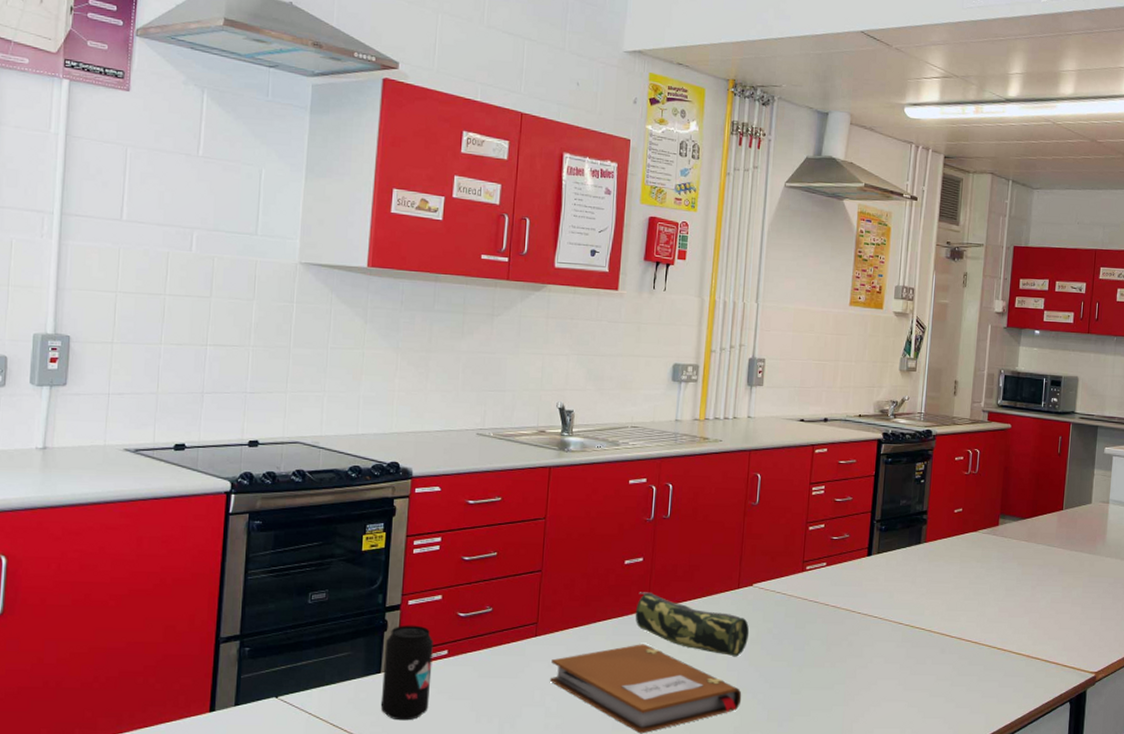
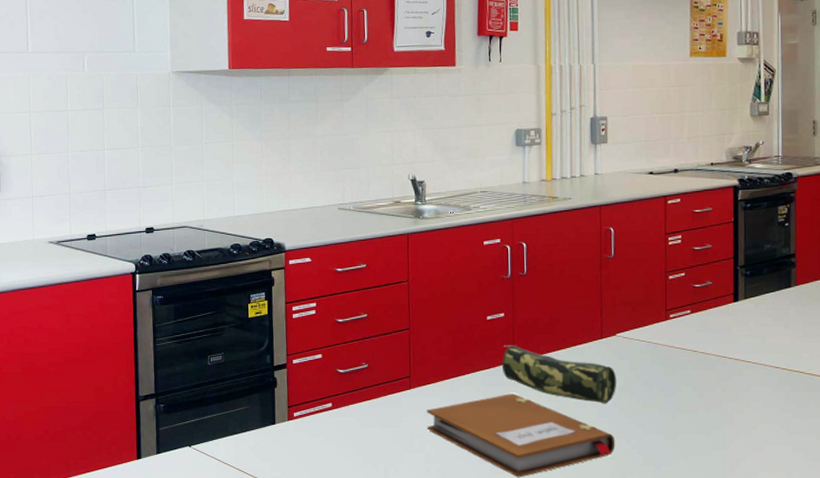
beverage can: present [380,625,433,721] -> none [276,381,320,466]

